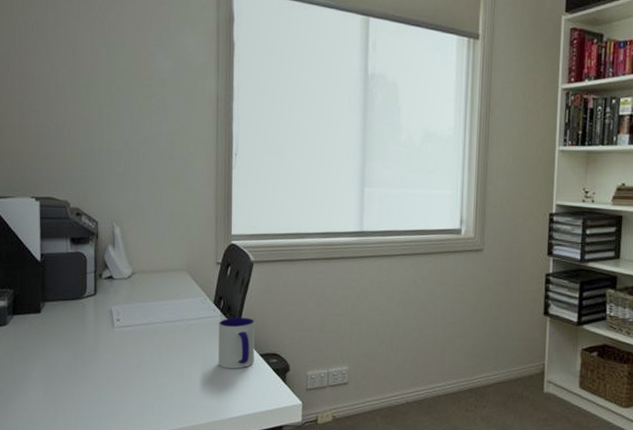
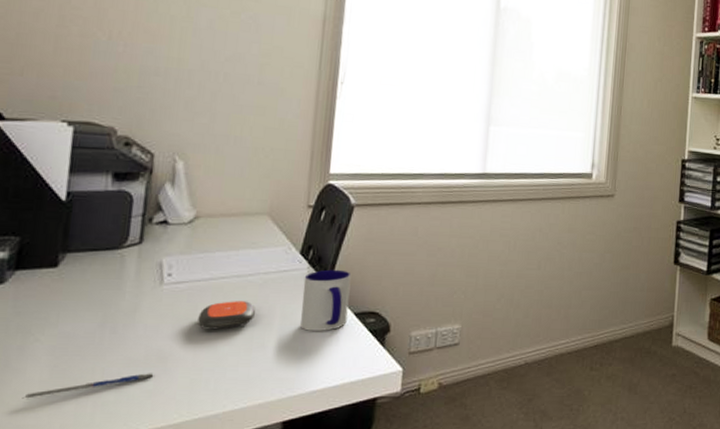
pen: none [28,397,113,414] -> present [22,373,153,400]
remote control: none [142,342,183,365] -> present [198,301,255,330]

